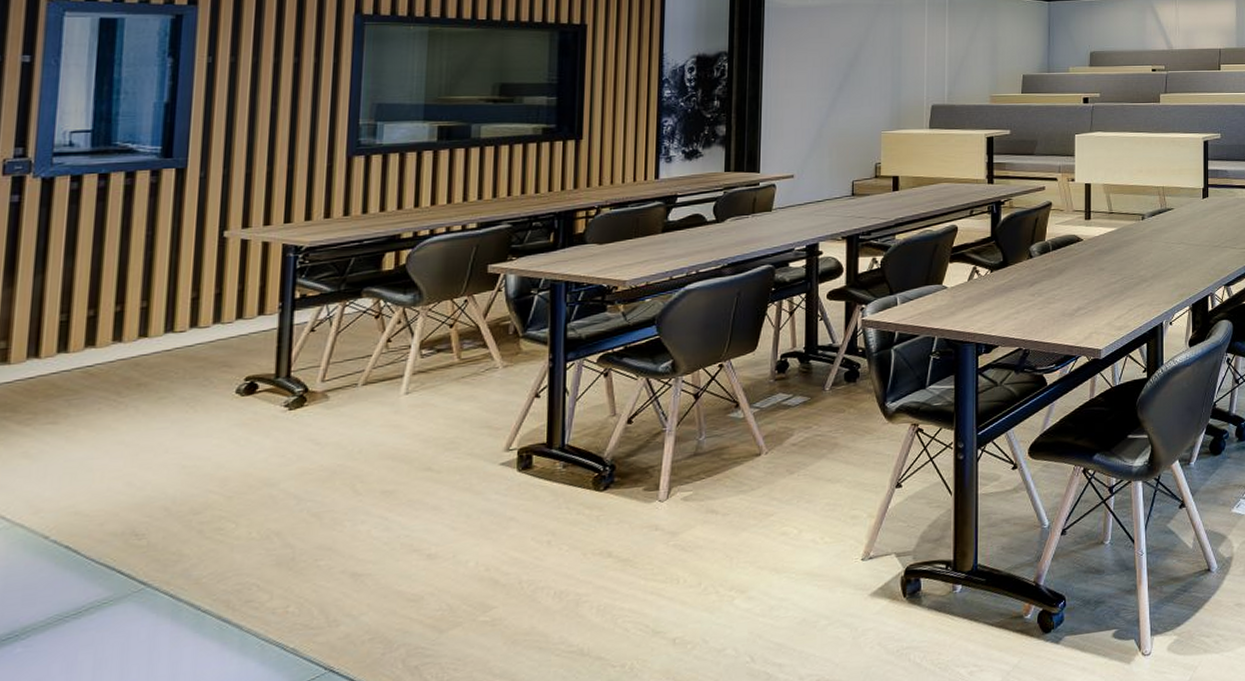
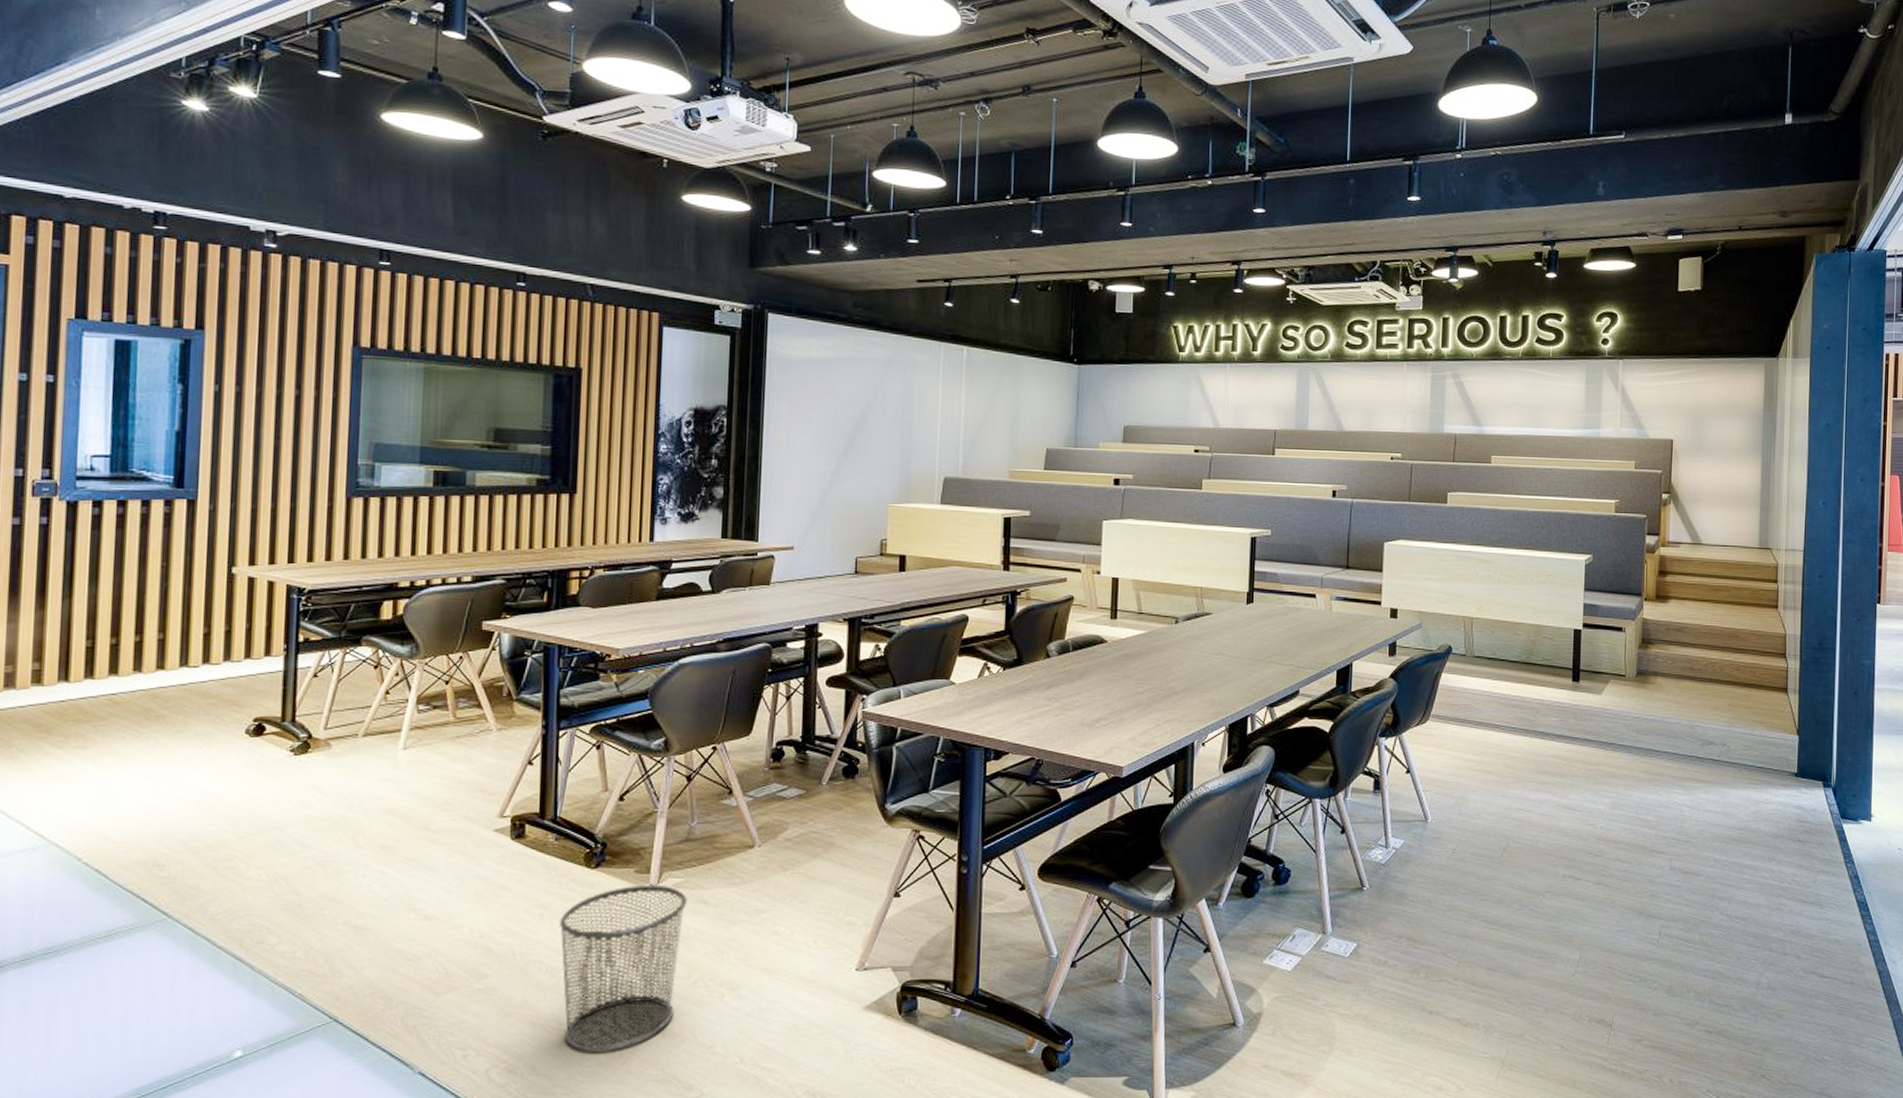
waste bin: none [568,499,696,670] -> present [560,884,687,1052]

